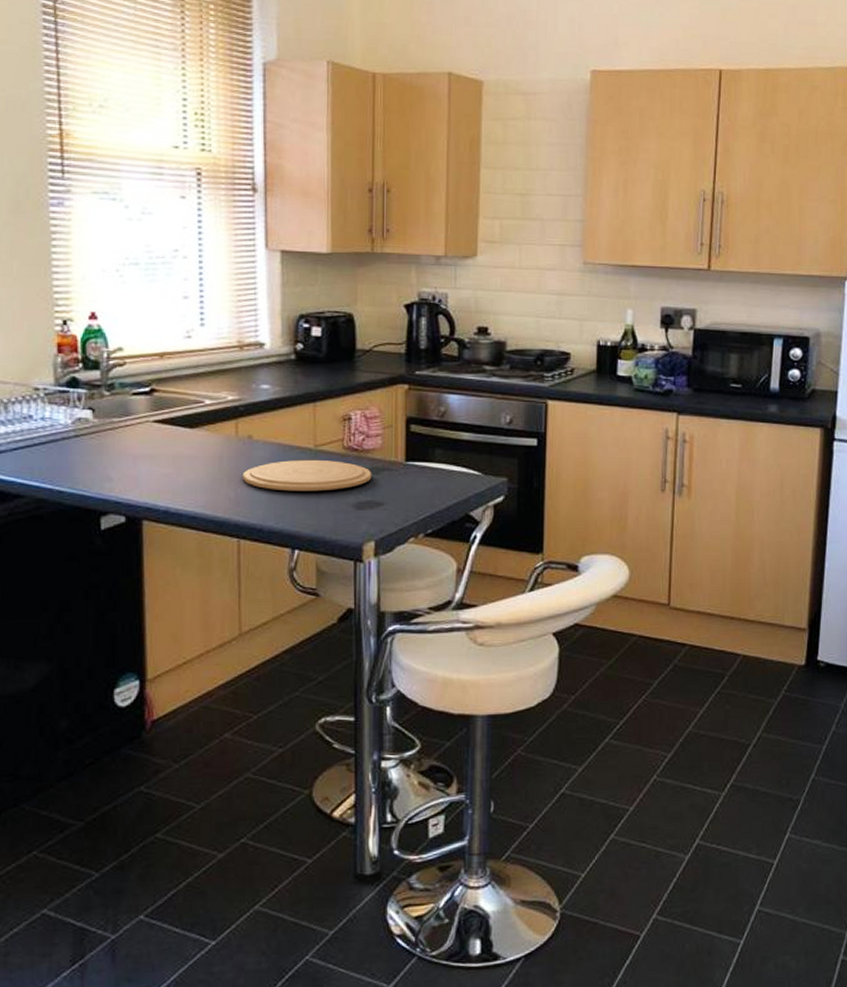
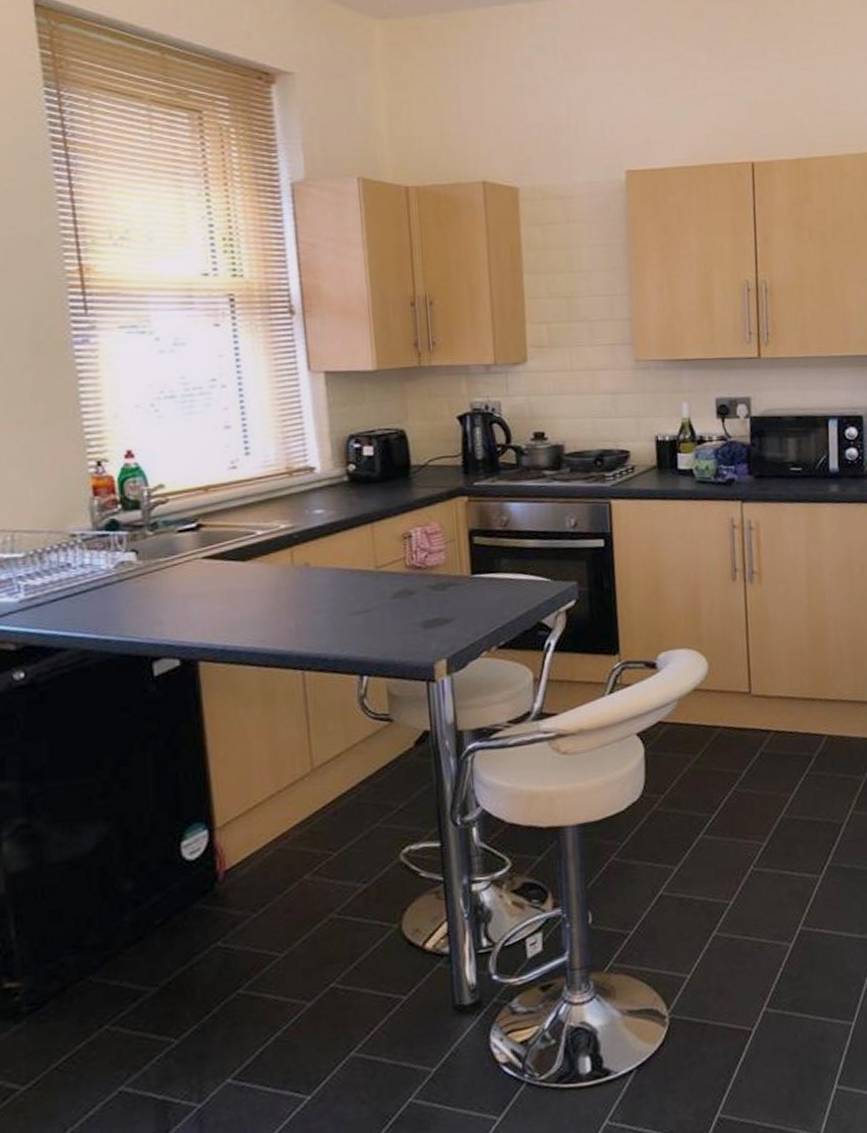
plate: present [243,460,372,492] -> none [302,580,438,617]

